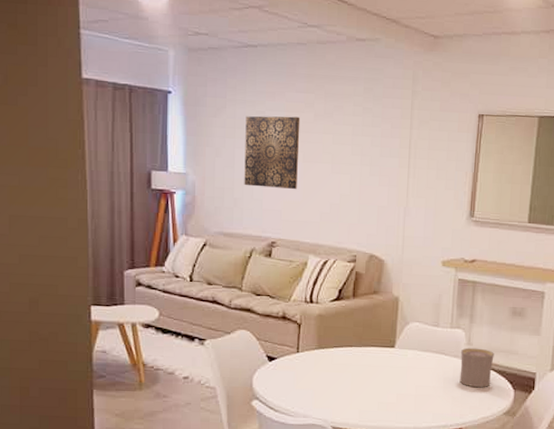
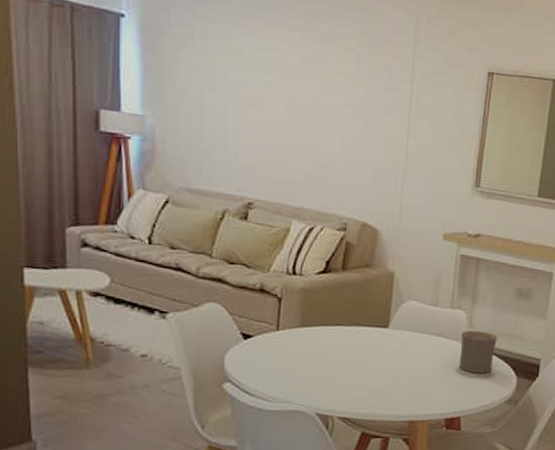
wall art: present [244,116,300,190] -> none [215,52,284,144]

